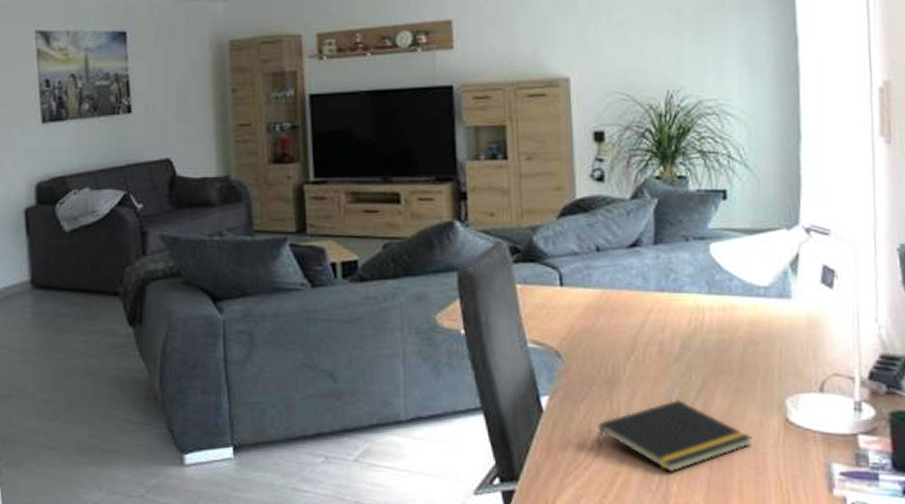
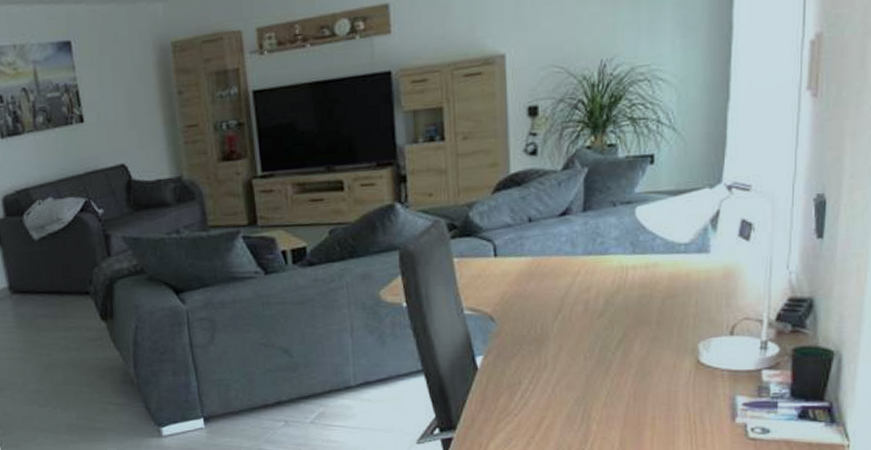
notepad: present [597,399,752,473] -> none [526,350,666,414]

